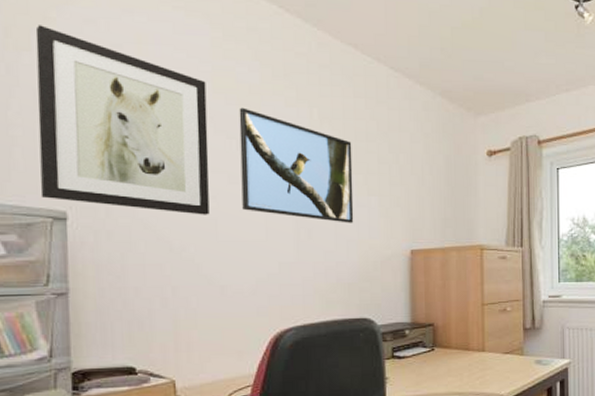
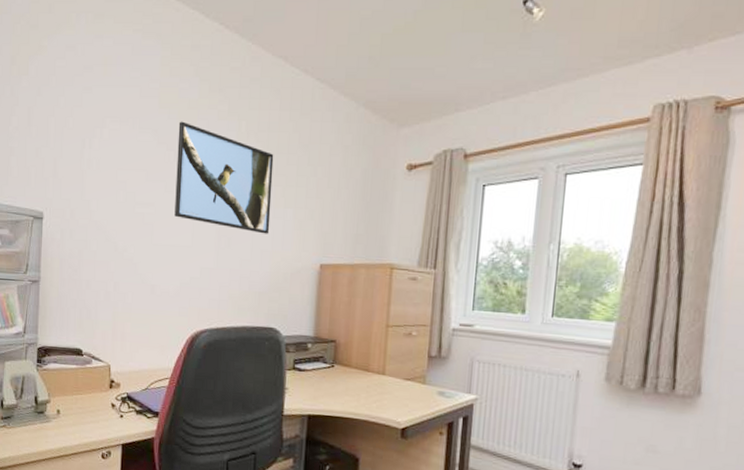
wall art: present [35,25,210,215] -> none [26,53,154,220]

